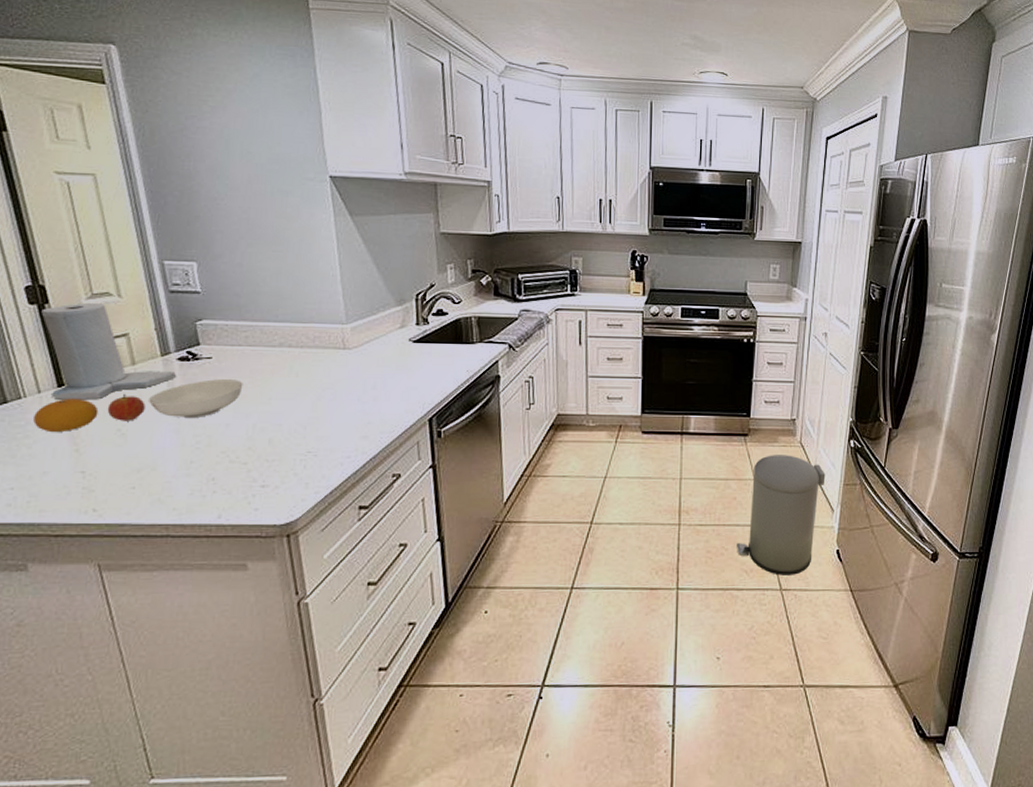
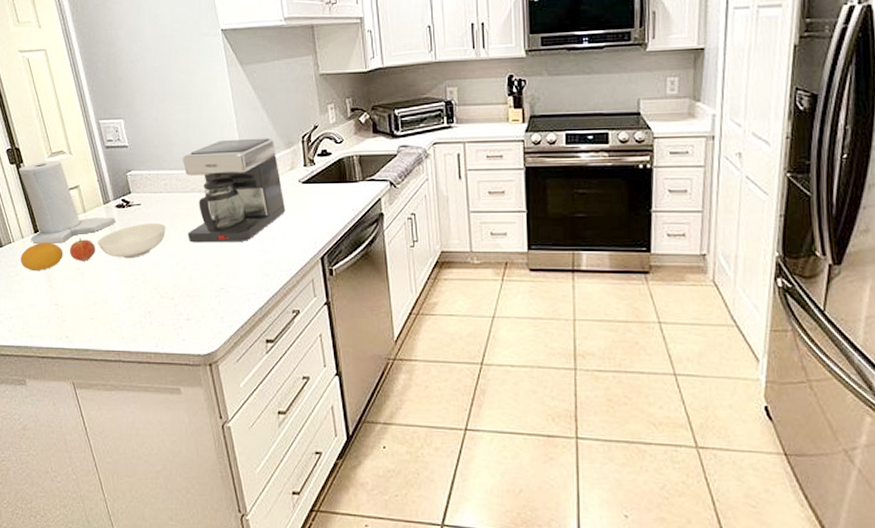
coffee maker: none [270,292,393,402] -> present [182,138,286,243]
pedal bin: present [737,455,826,575] -> none [642,295,747,432]

